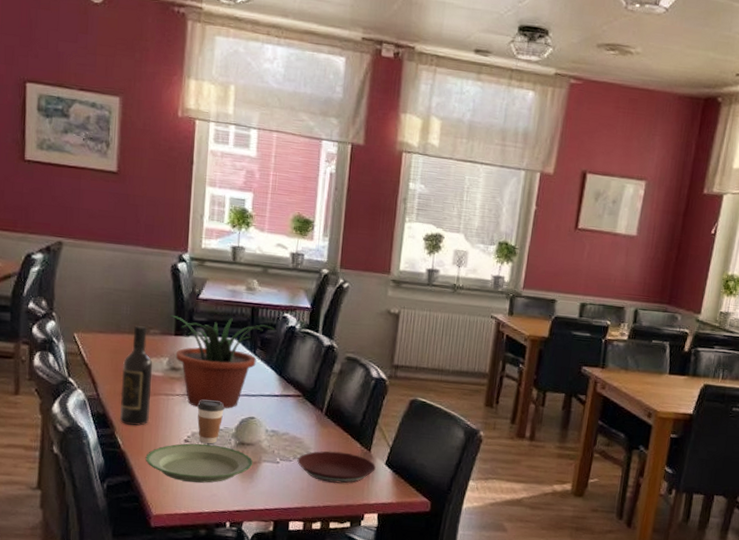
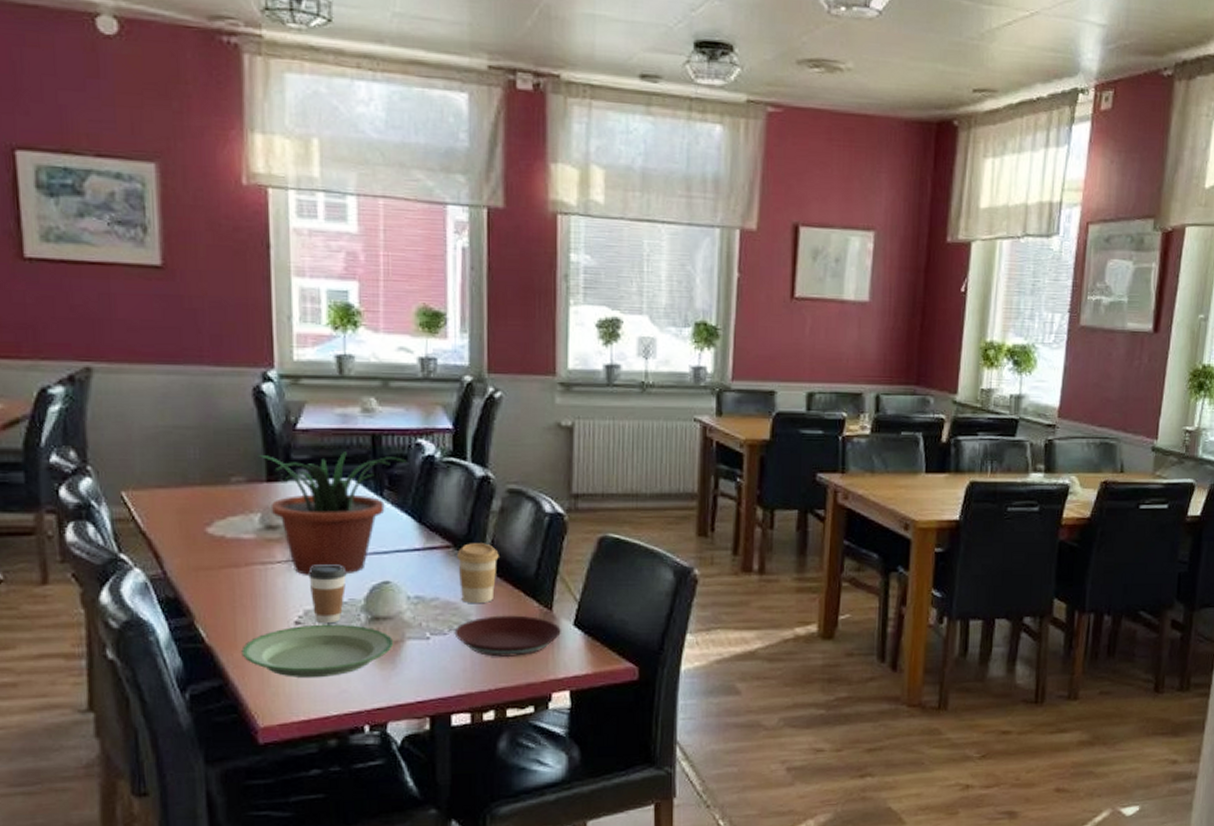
wine bottle: present [120,326,153,426] -> none [195,473,241,609]
coffee cup: none [304,394,336,441] -> present [456,543,499,604]

